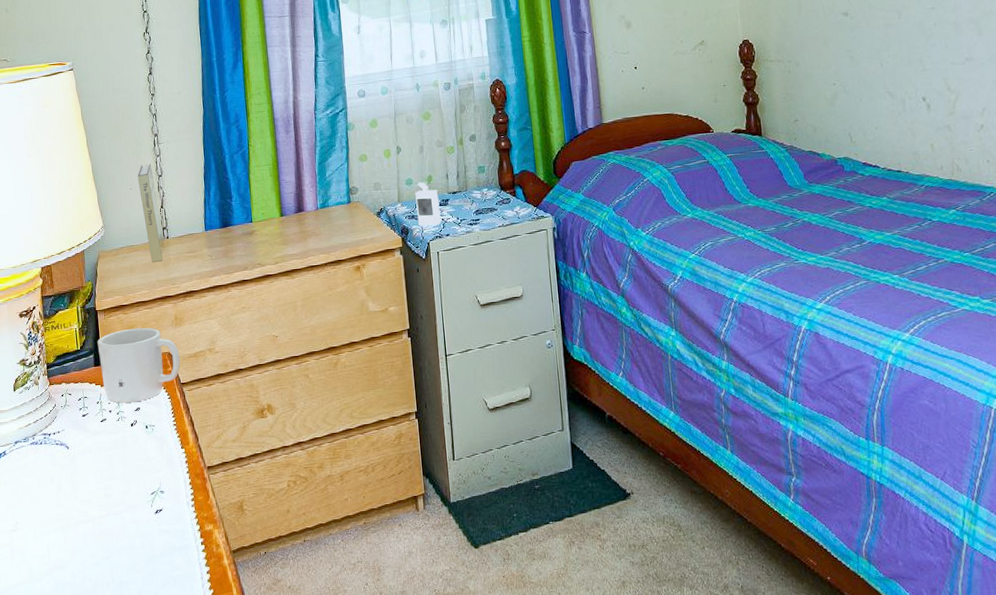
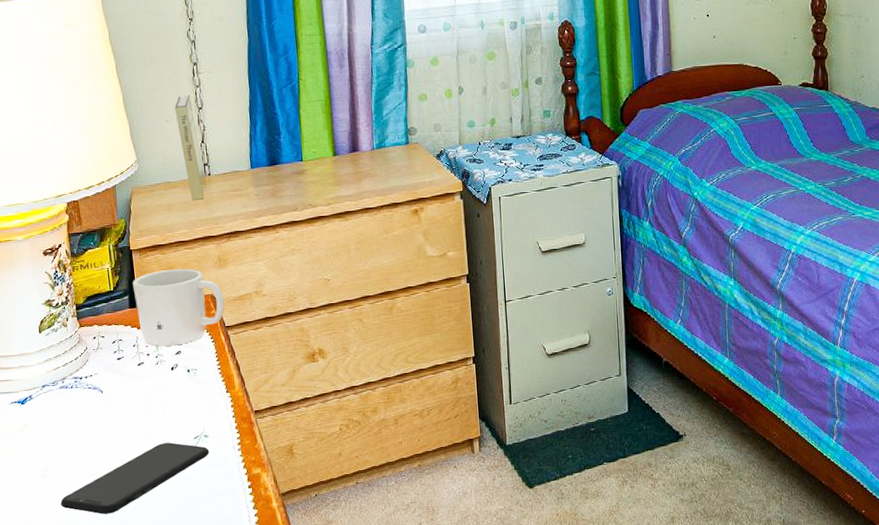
smartphone: none [28,498,164,569] -> present [60,442,209,514]
tissue box: present [415,182,441,226] -> none [477,125,504,171]

